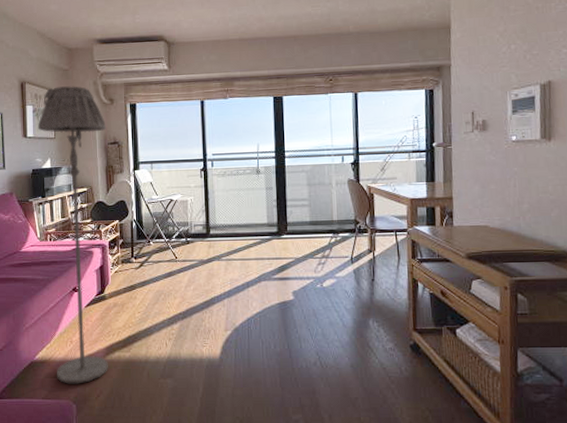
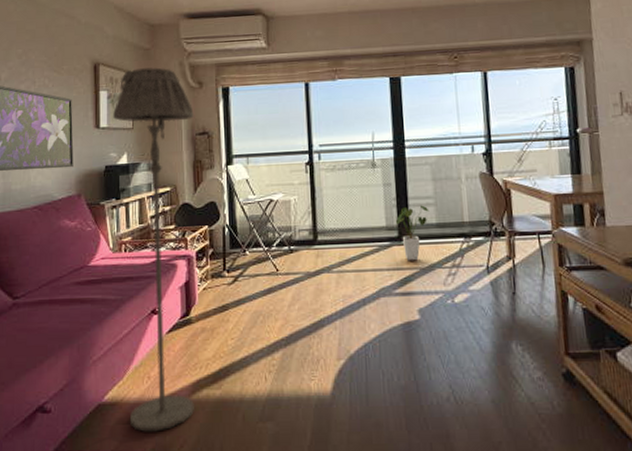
house plant: none [276,206,304,252] -> present [396,205,430,261]

